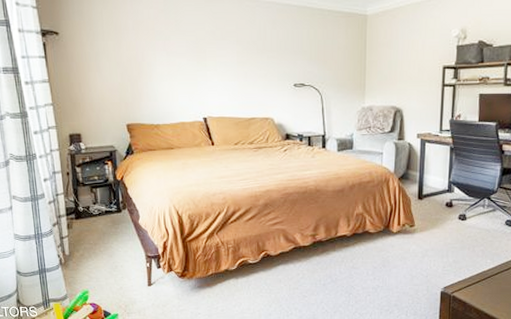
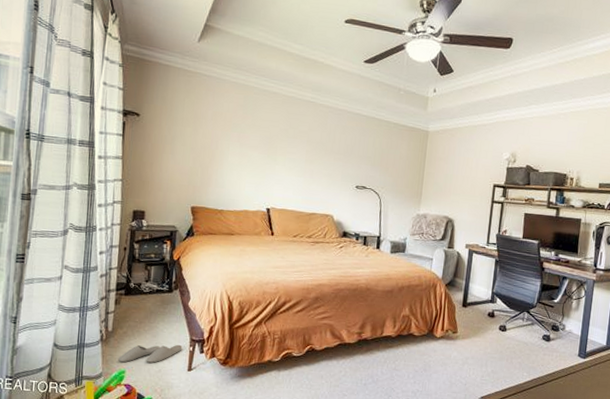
slippers: none [80,262,140,283] -> present [118,344,183,363]

